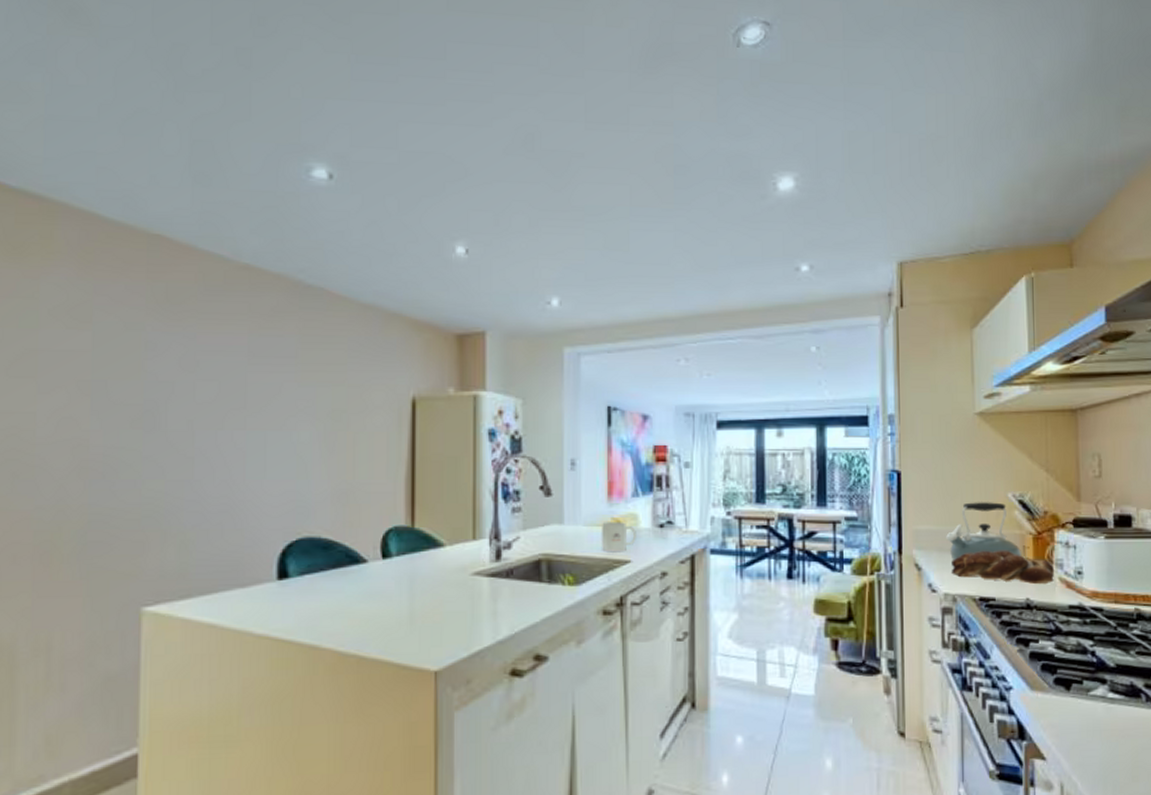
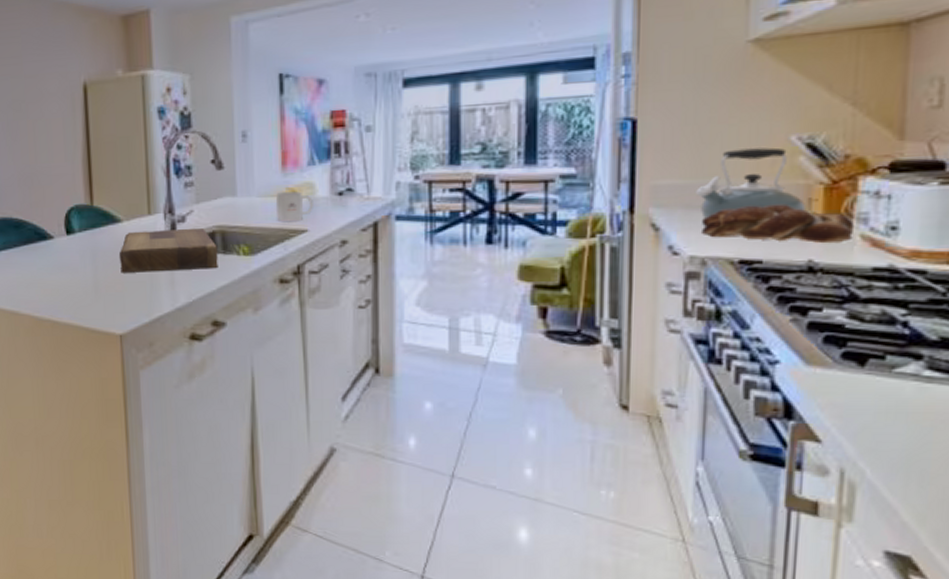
cutting board: none [439,555,543,602] -> present [119,228,218,273]

